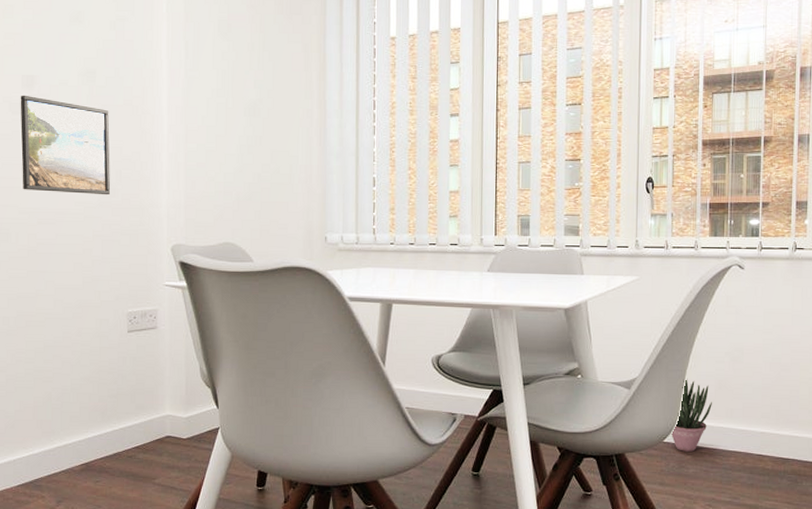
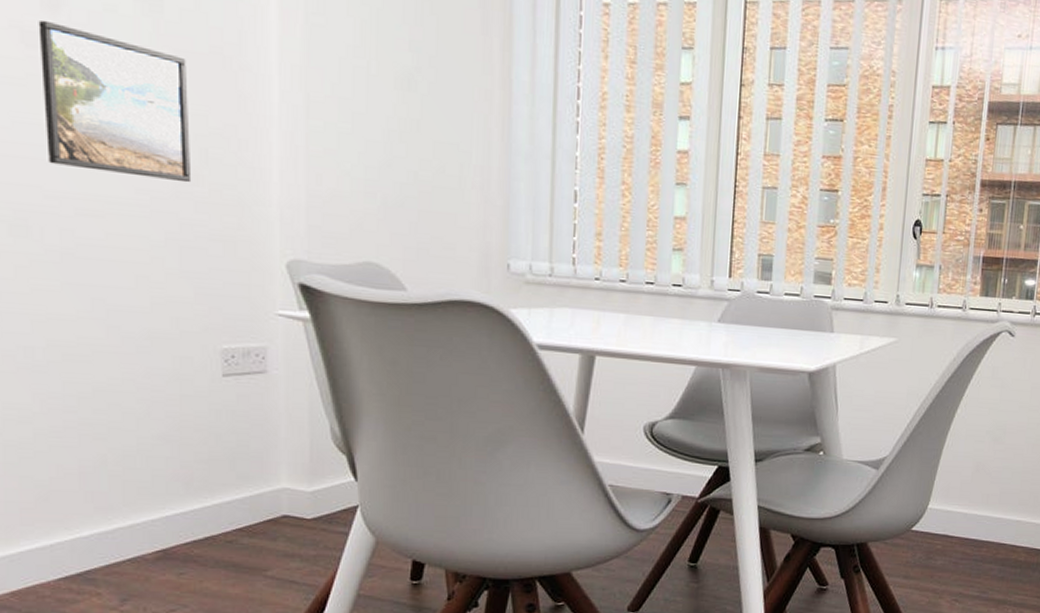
potted plant: present [670,378,712,452] -> none [920,458,968,541]

